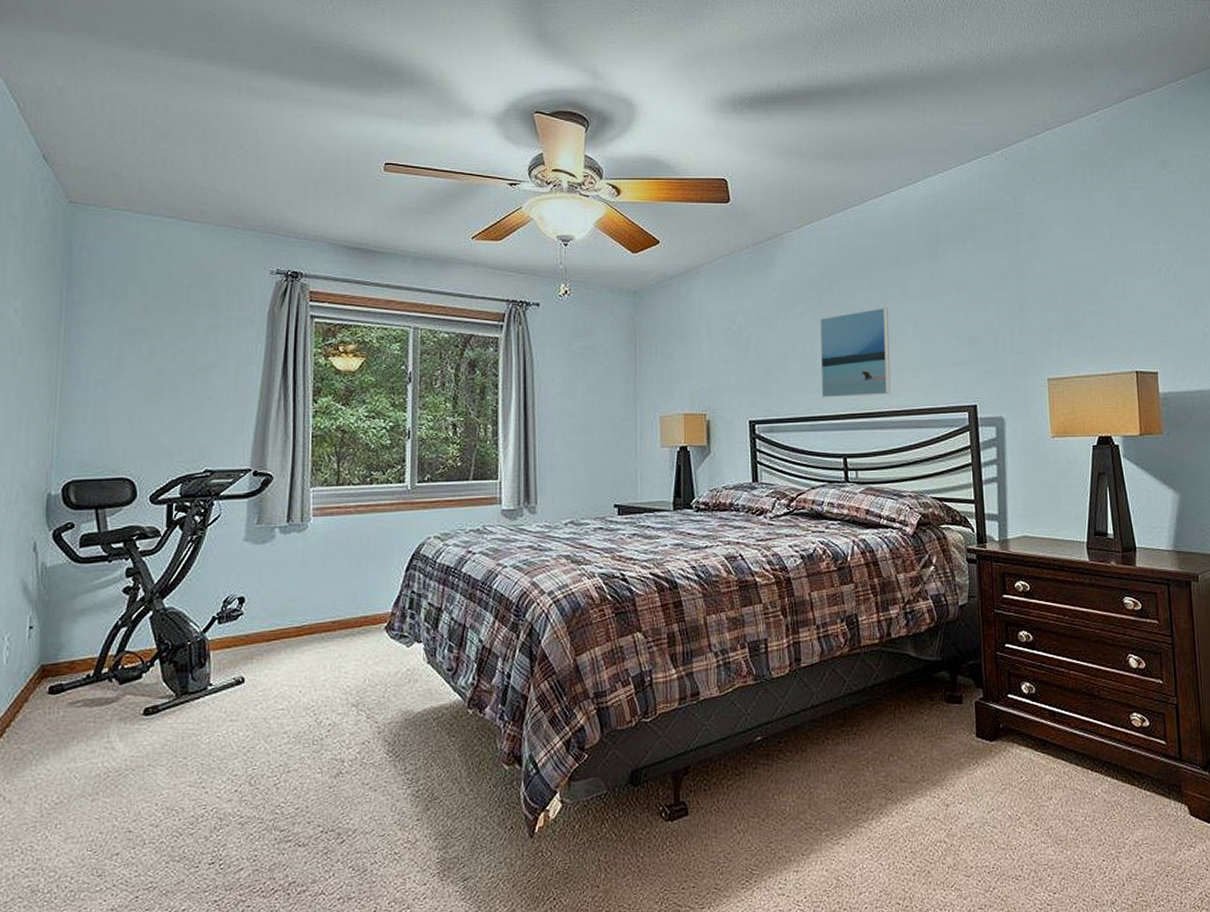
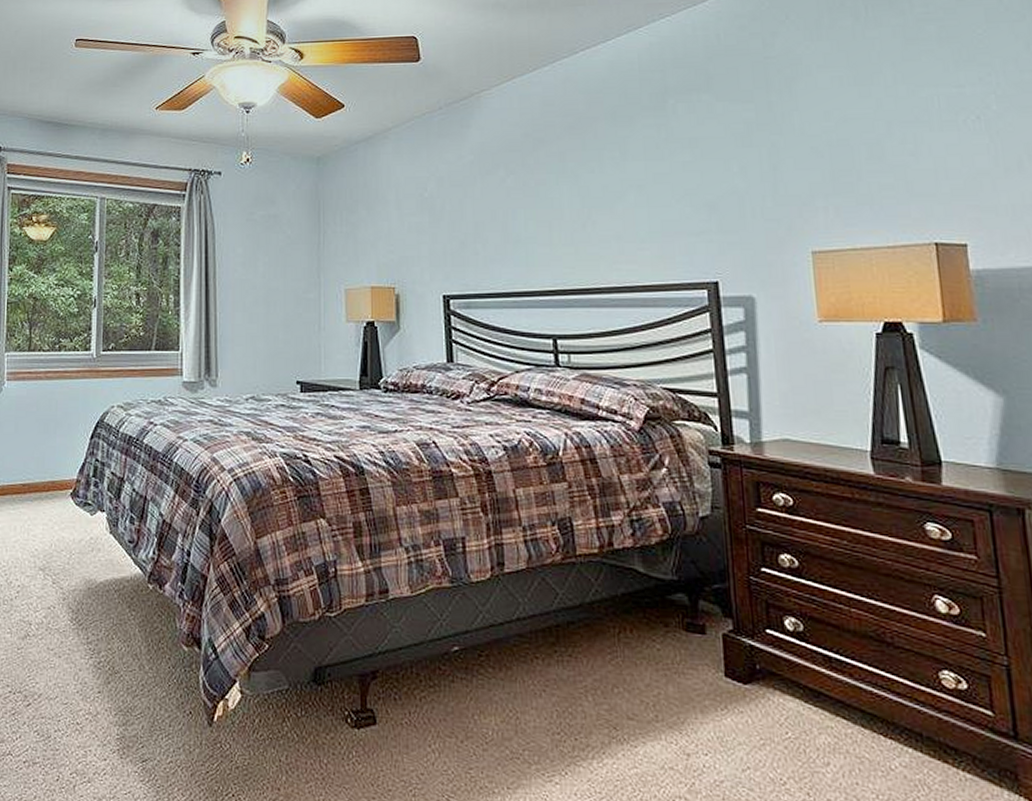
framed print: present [820,308,891,398] -> none [524,171,610,272]

